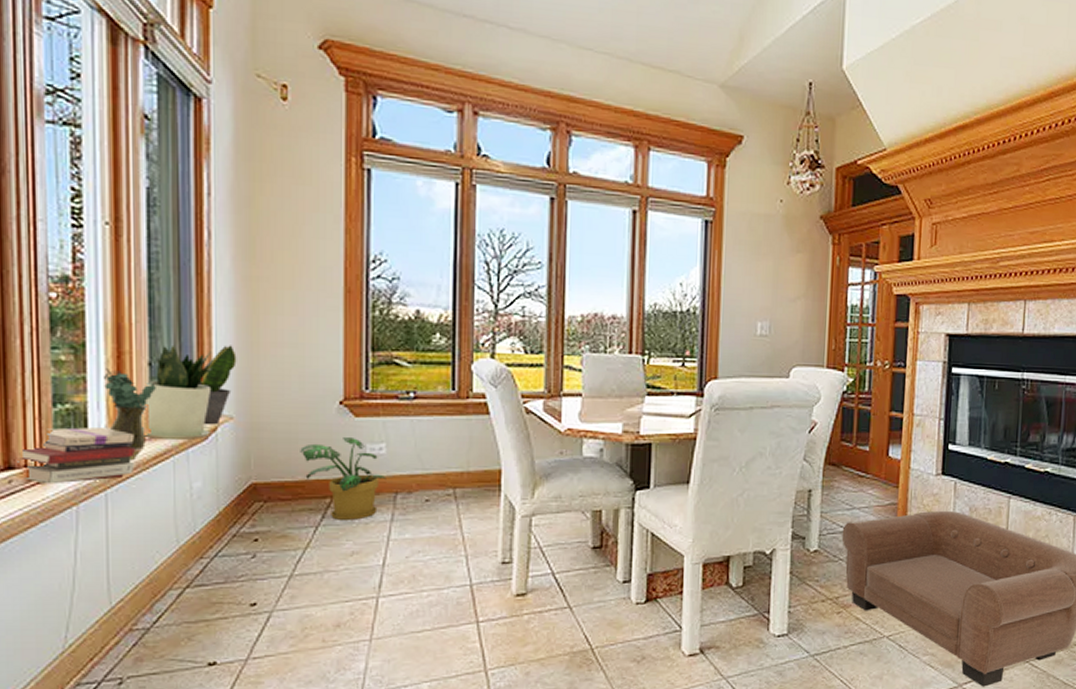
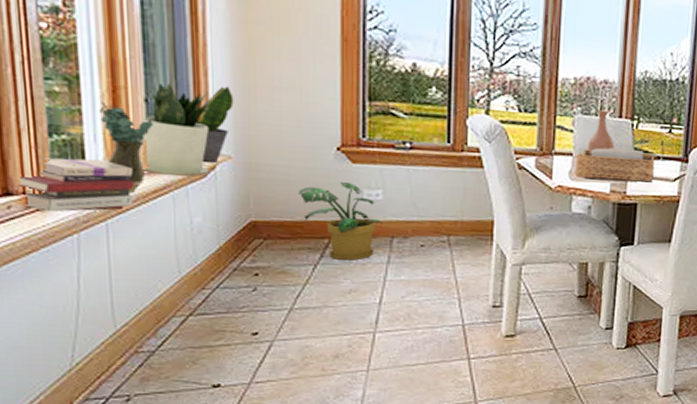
napkin holder: none [585,385,668,420] -> present [575,148,655,183]
vase: none [597,346,626,390] -> present [587,109,615,151]

